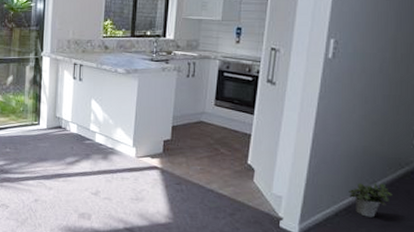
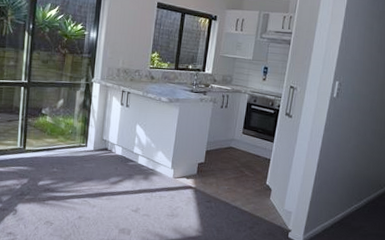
potted plant: present [349,182,393,218] -> none [342,200,373,228]

